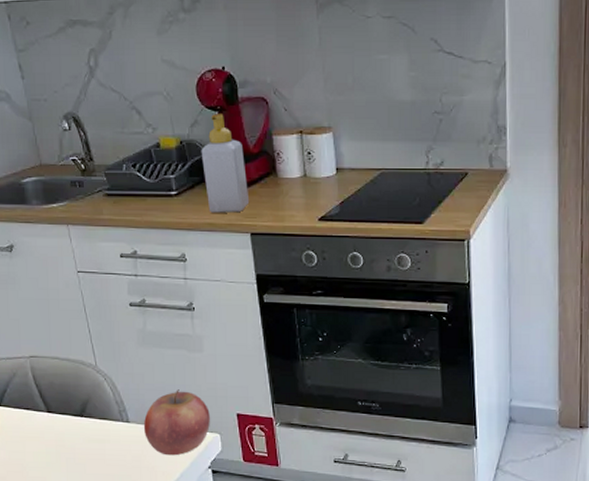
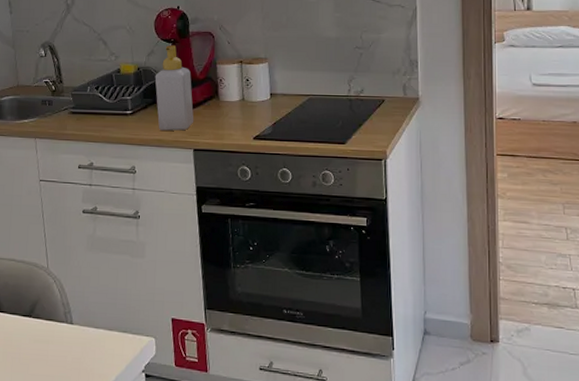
apple: present [143,389,211,456] -> none [85,293,148,359]

